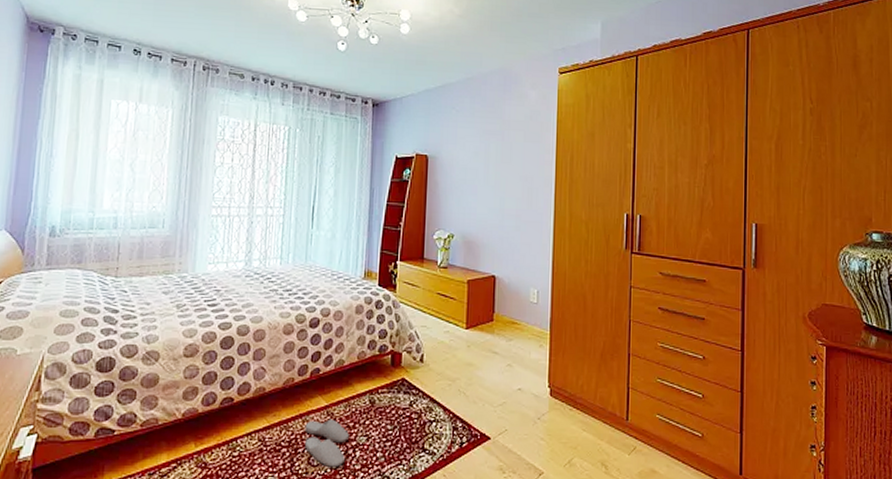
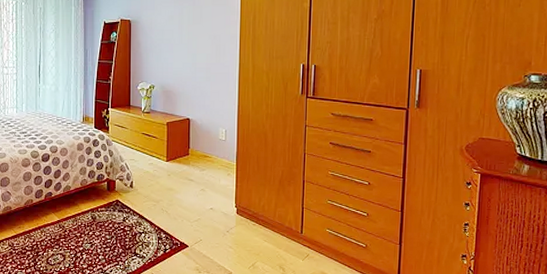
slippers: present [304,419,350,467] -> none [43,230,78,266]

